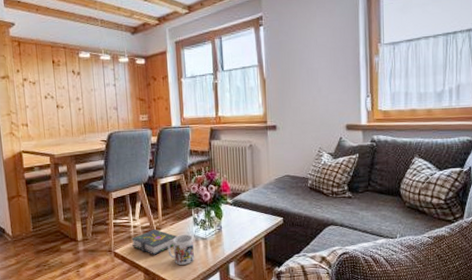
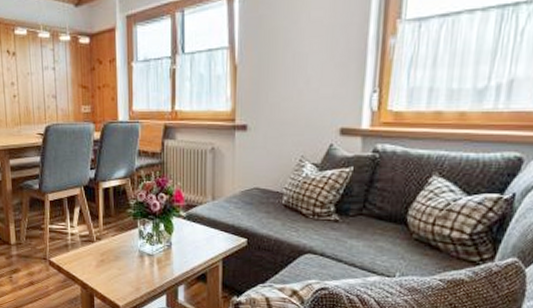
book: present [131,229,177,255] -> none [68,238,119,268]
mug: present [167,235,194,265] -> none [108,248,138,282]

